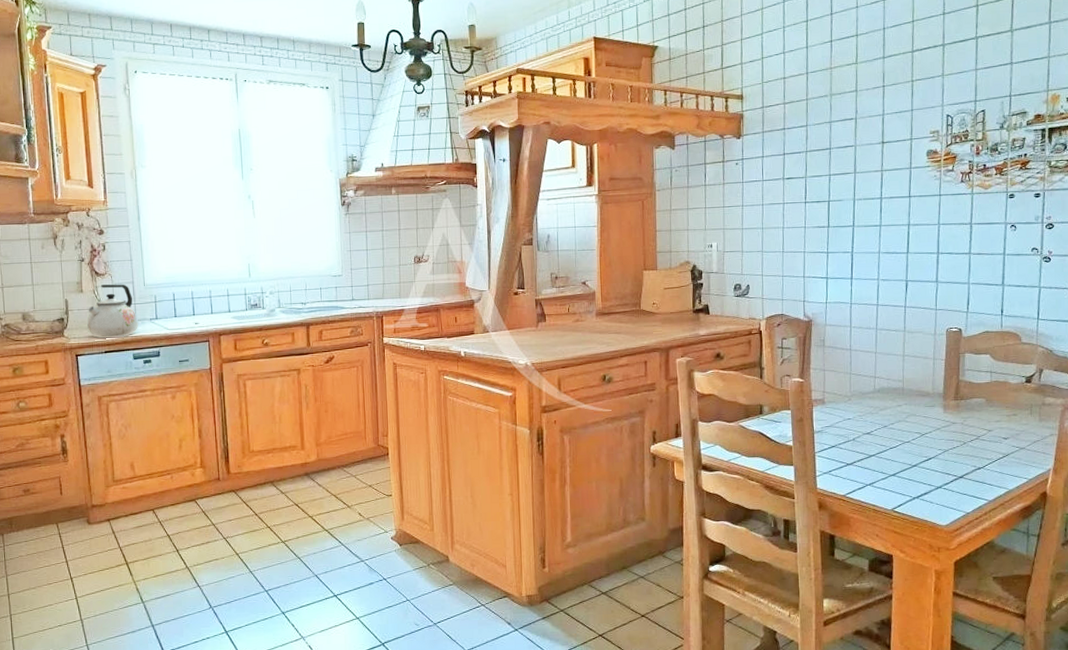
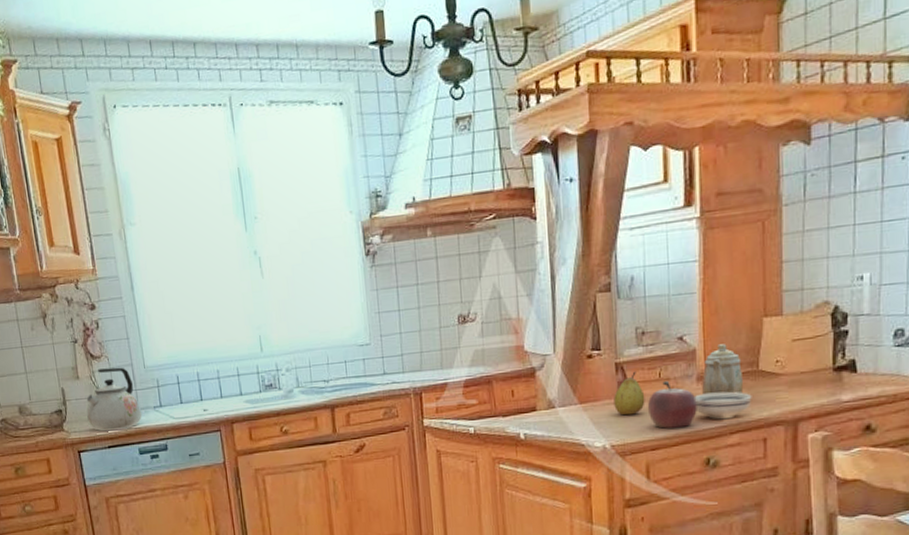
fruit: none [534,306,558,340] -> present [614,371,645,416]
fruit: none [559,314,596,351] -> present [647,380,697,429]
bowl: none [593,325,636,346] -> present [693,391,752,420]
teapot: none [600,289,630,327] -> present [702,344,744,395]

